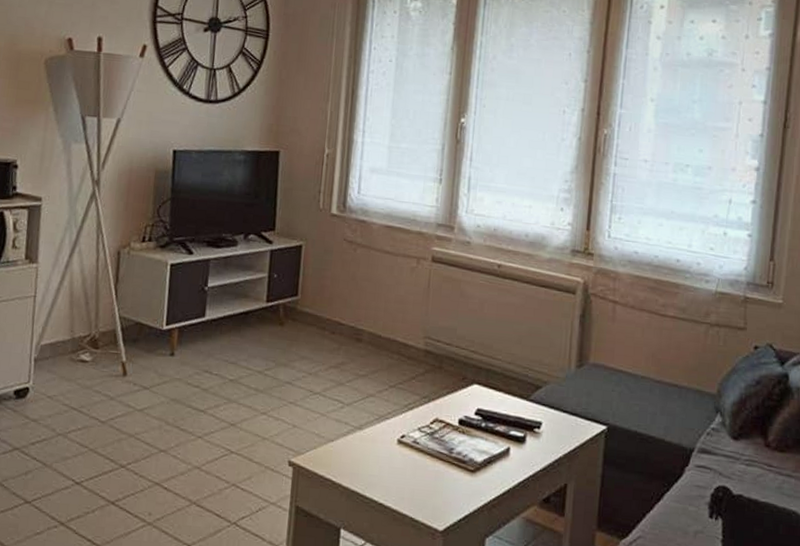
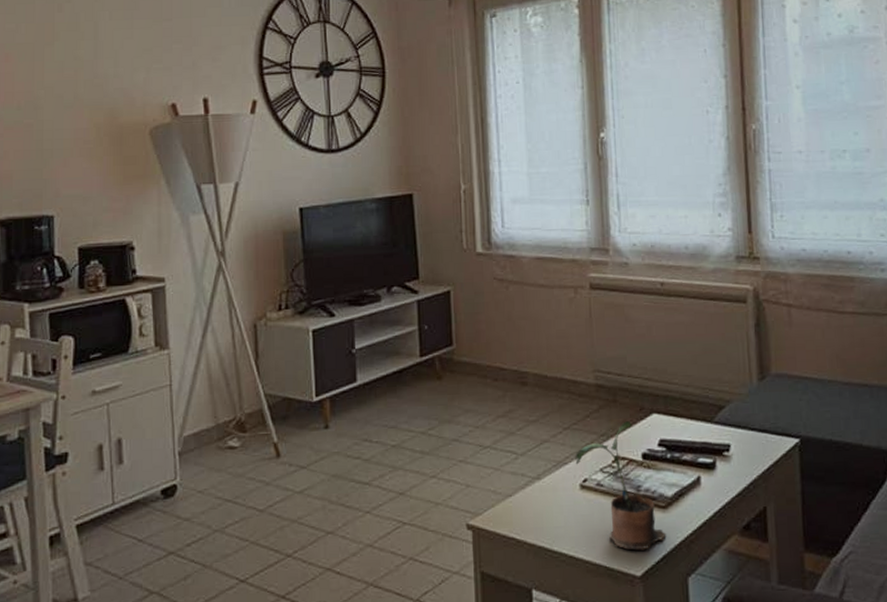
potted plant: none [396,387,471,508] -> present [575,421,666,551]

